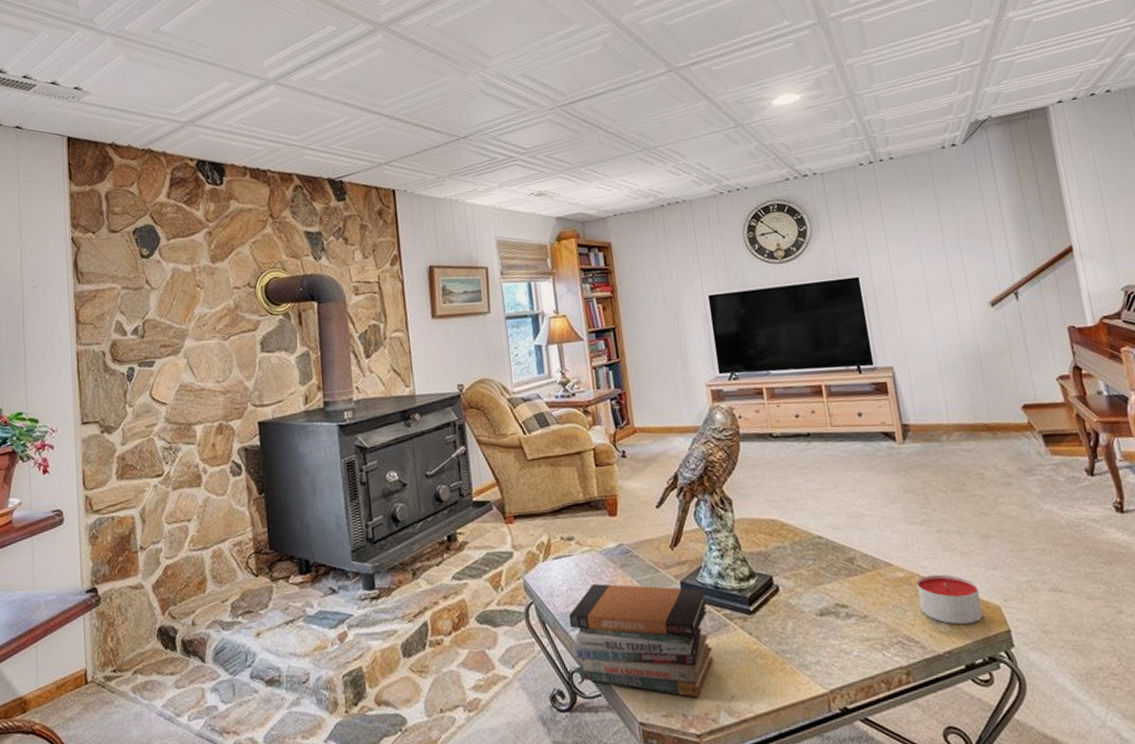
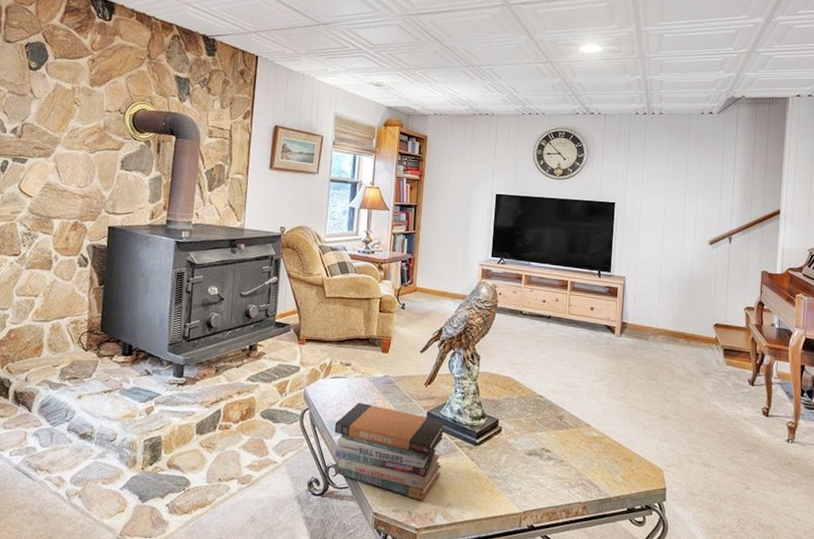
candle: present [916,574,984,625] -> none [604,438,650,479]

